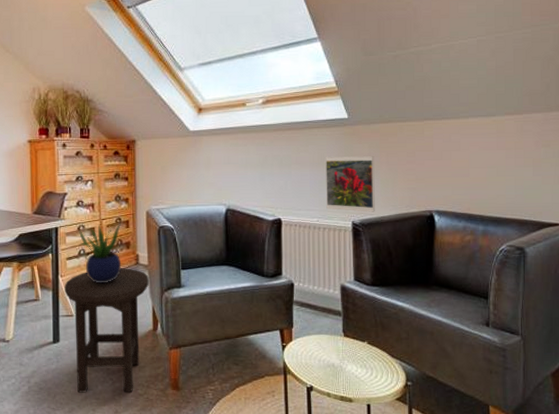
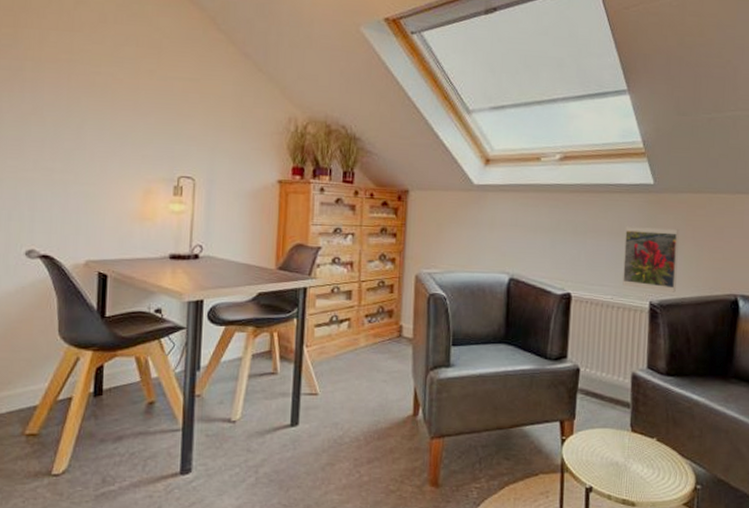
stool: present [64,268,149,393] -> none [309,340,413,488]
potted plant: present [78,223,122,283] -> none [330,287,384,358]

